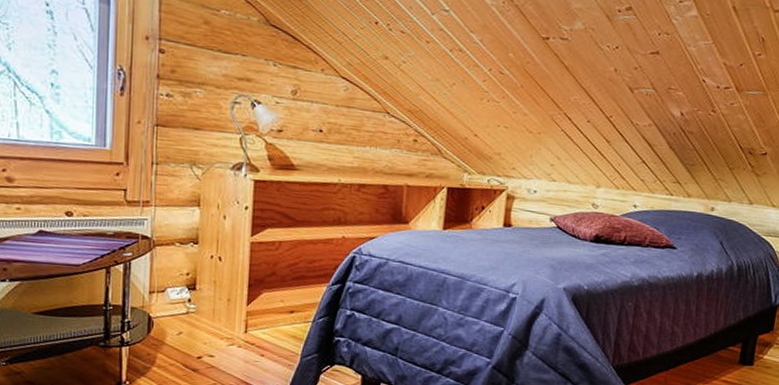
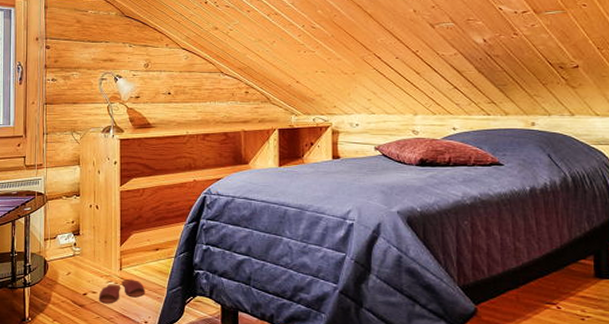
slippers: none [216,343,274,369] -> present [98,279,145,303]

